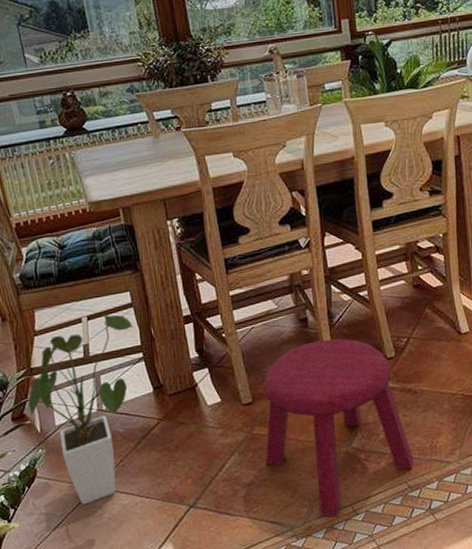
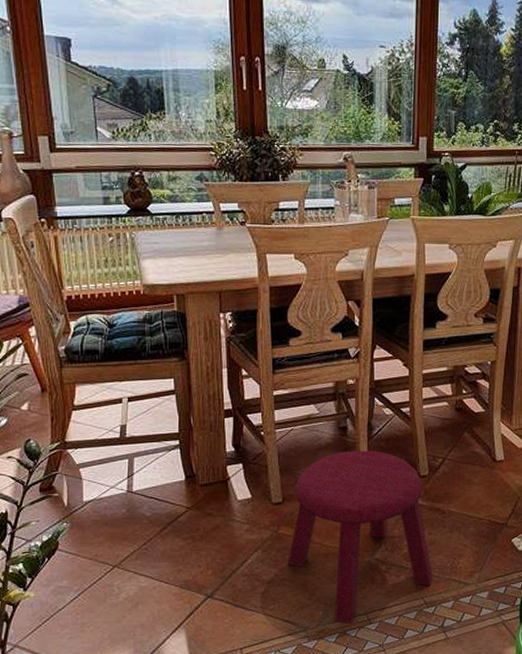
house plant: present [28,313,134,505] -> none [58,396,173,582]

